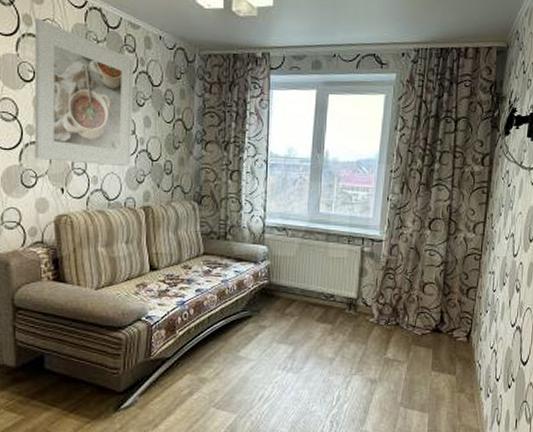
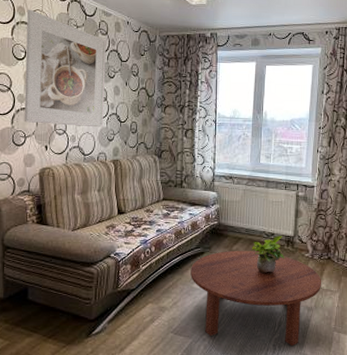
coffee table: none [236,314,388,423] -> present [190,250,322,347]
potted plant: none [308,296,346,340] -> present [252,235,285,273]

